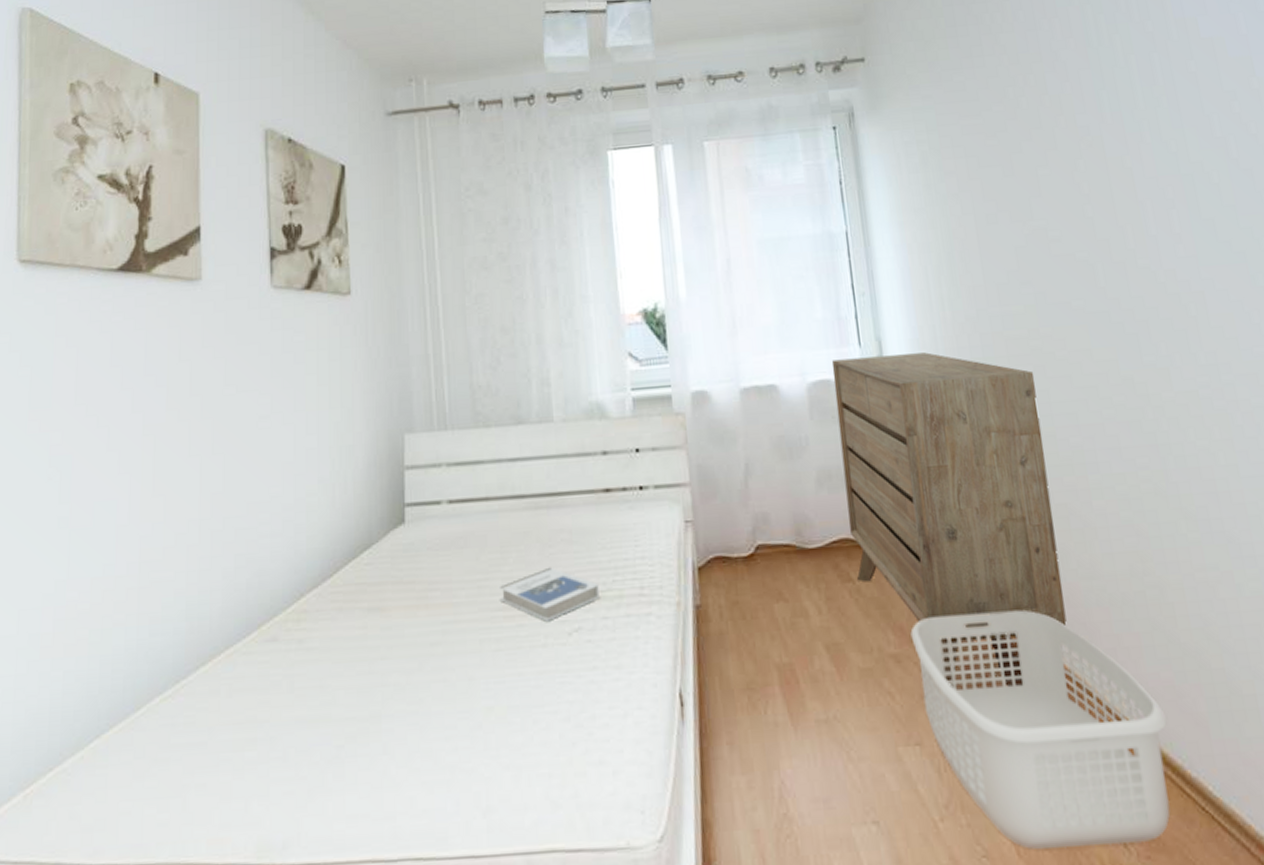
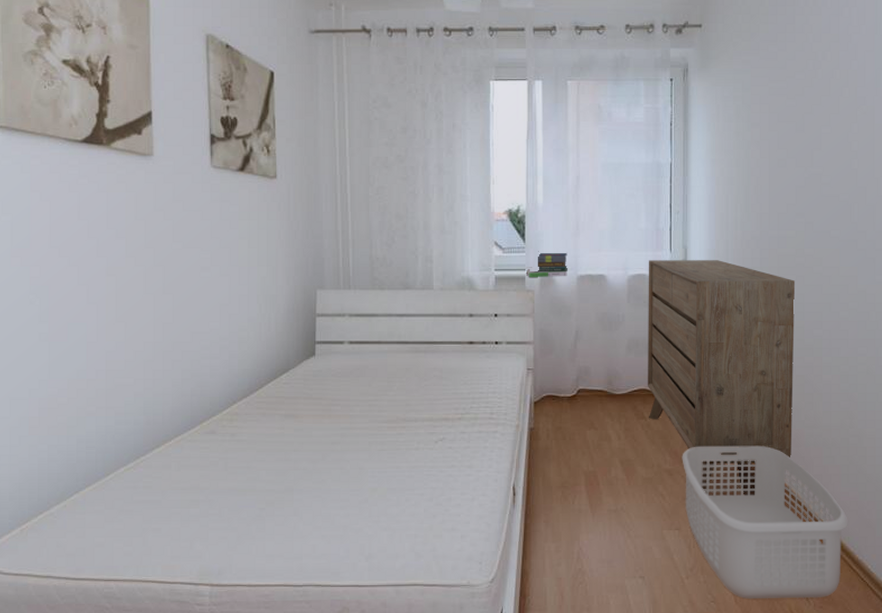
hardback book: present [498,567,600,622] -> none [385,394,460,432]
books: none [672,358,728,397] -> present [527,251,569,278]

